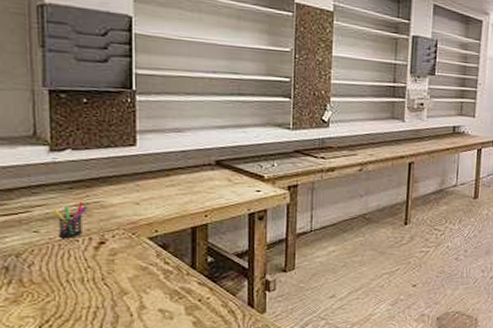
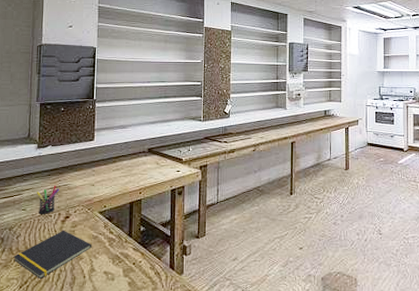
notepad: none [25,258,140,317] -> present [13,230,92,279]

